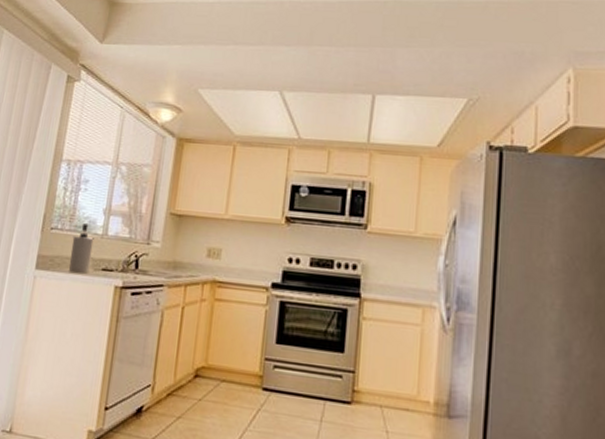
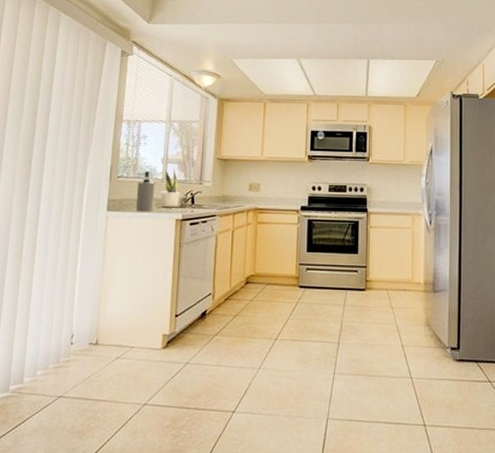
potted plant: none [98,222,123,272] -> present [160,168,180,208]

